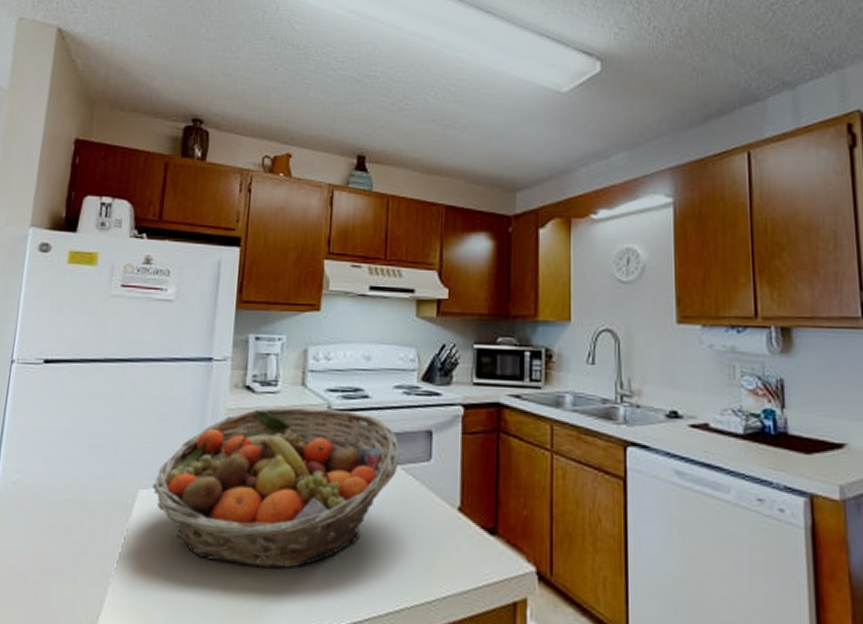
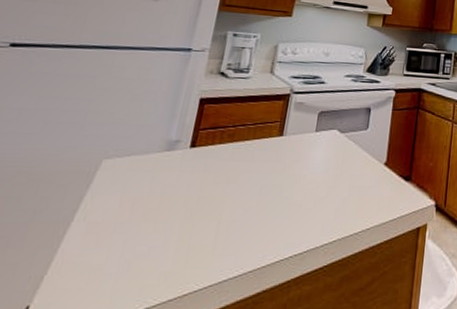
fruit basket: present [153,407,400,569] -> none [118,90,345,219]

